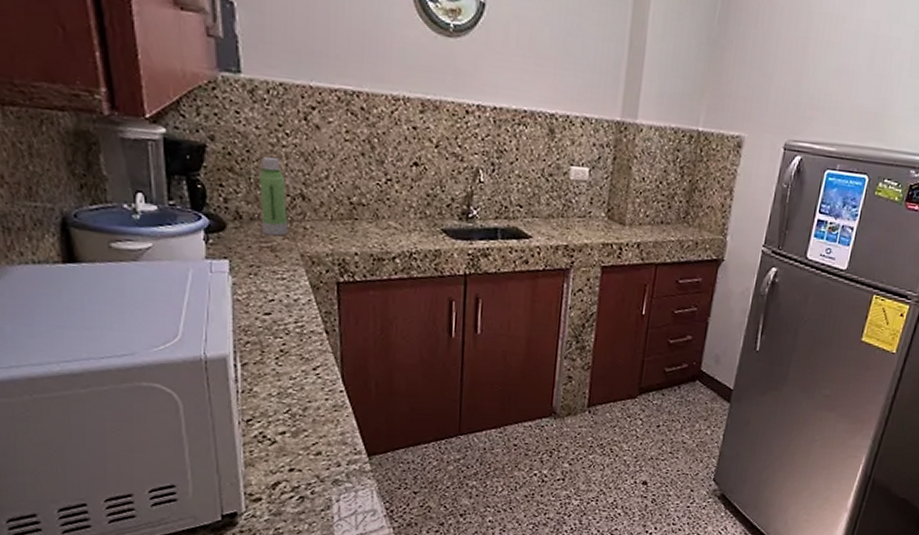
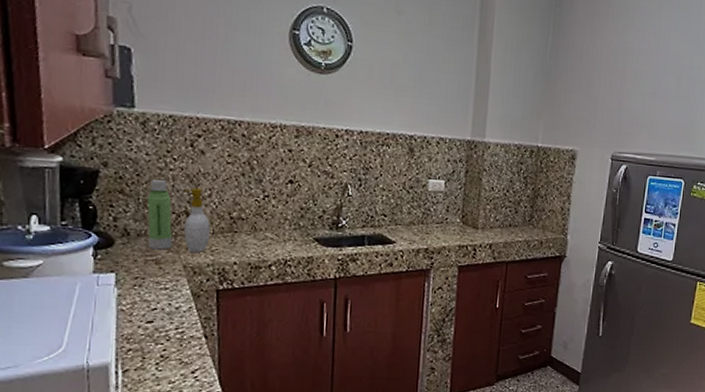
soap bottle: none [296,167,329,242] -> present [182,187,211,253]

